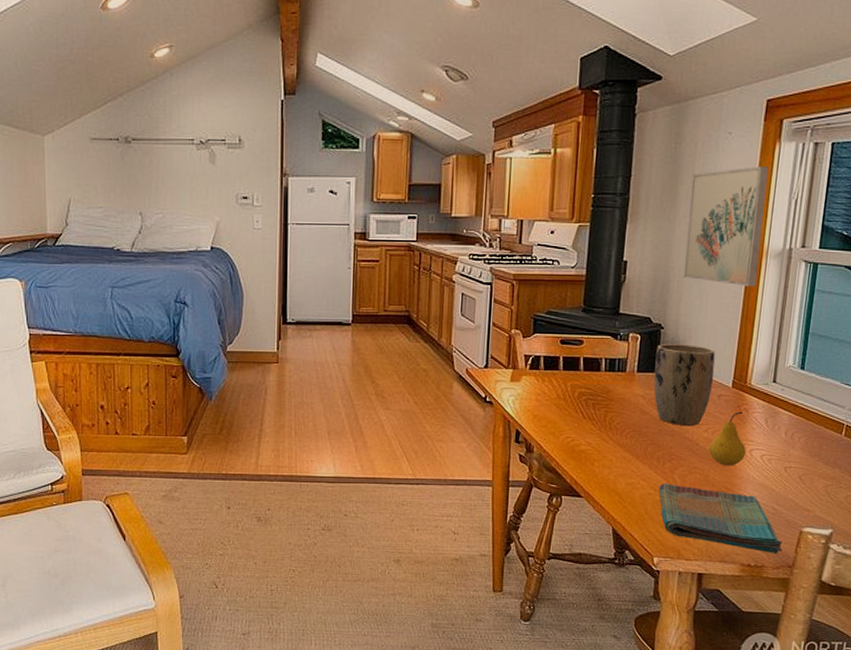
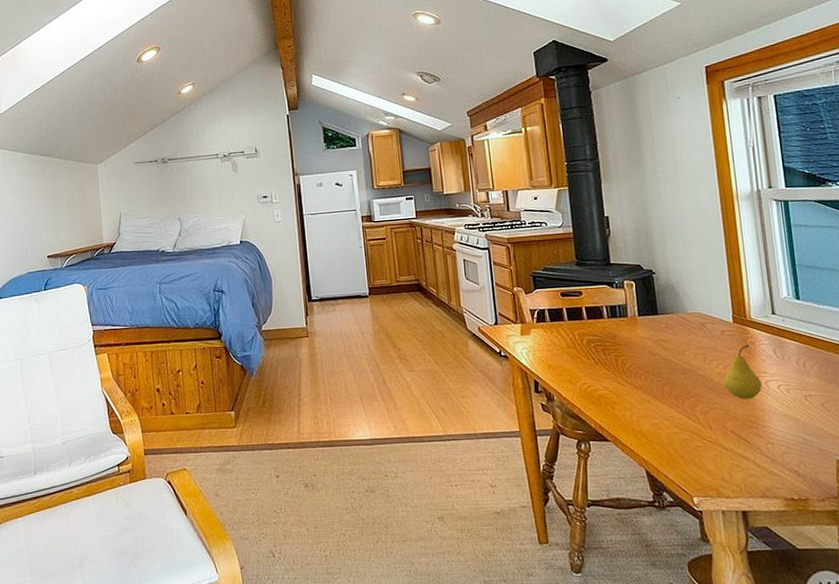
plant pot: present [653,344,716,427] -> none [652,286,714,364]
dish towel: present [659,483,782,555] -> none [683,421,823,486]
wall art: present [684,166,769,287] -> none [652,122,734,228]

